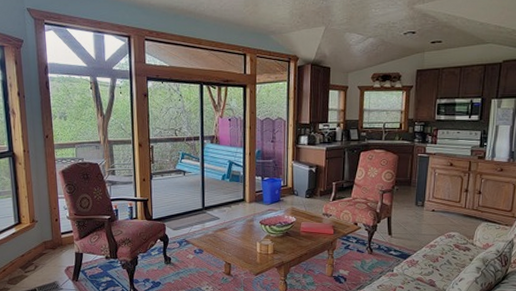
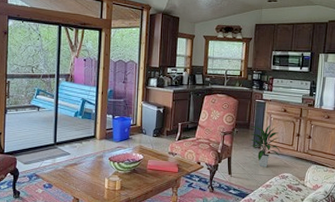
indoor plant: none [410,181,446,227] -> present [248,125,280,167]

